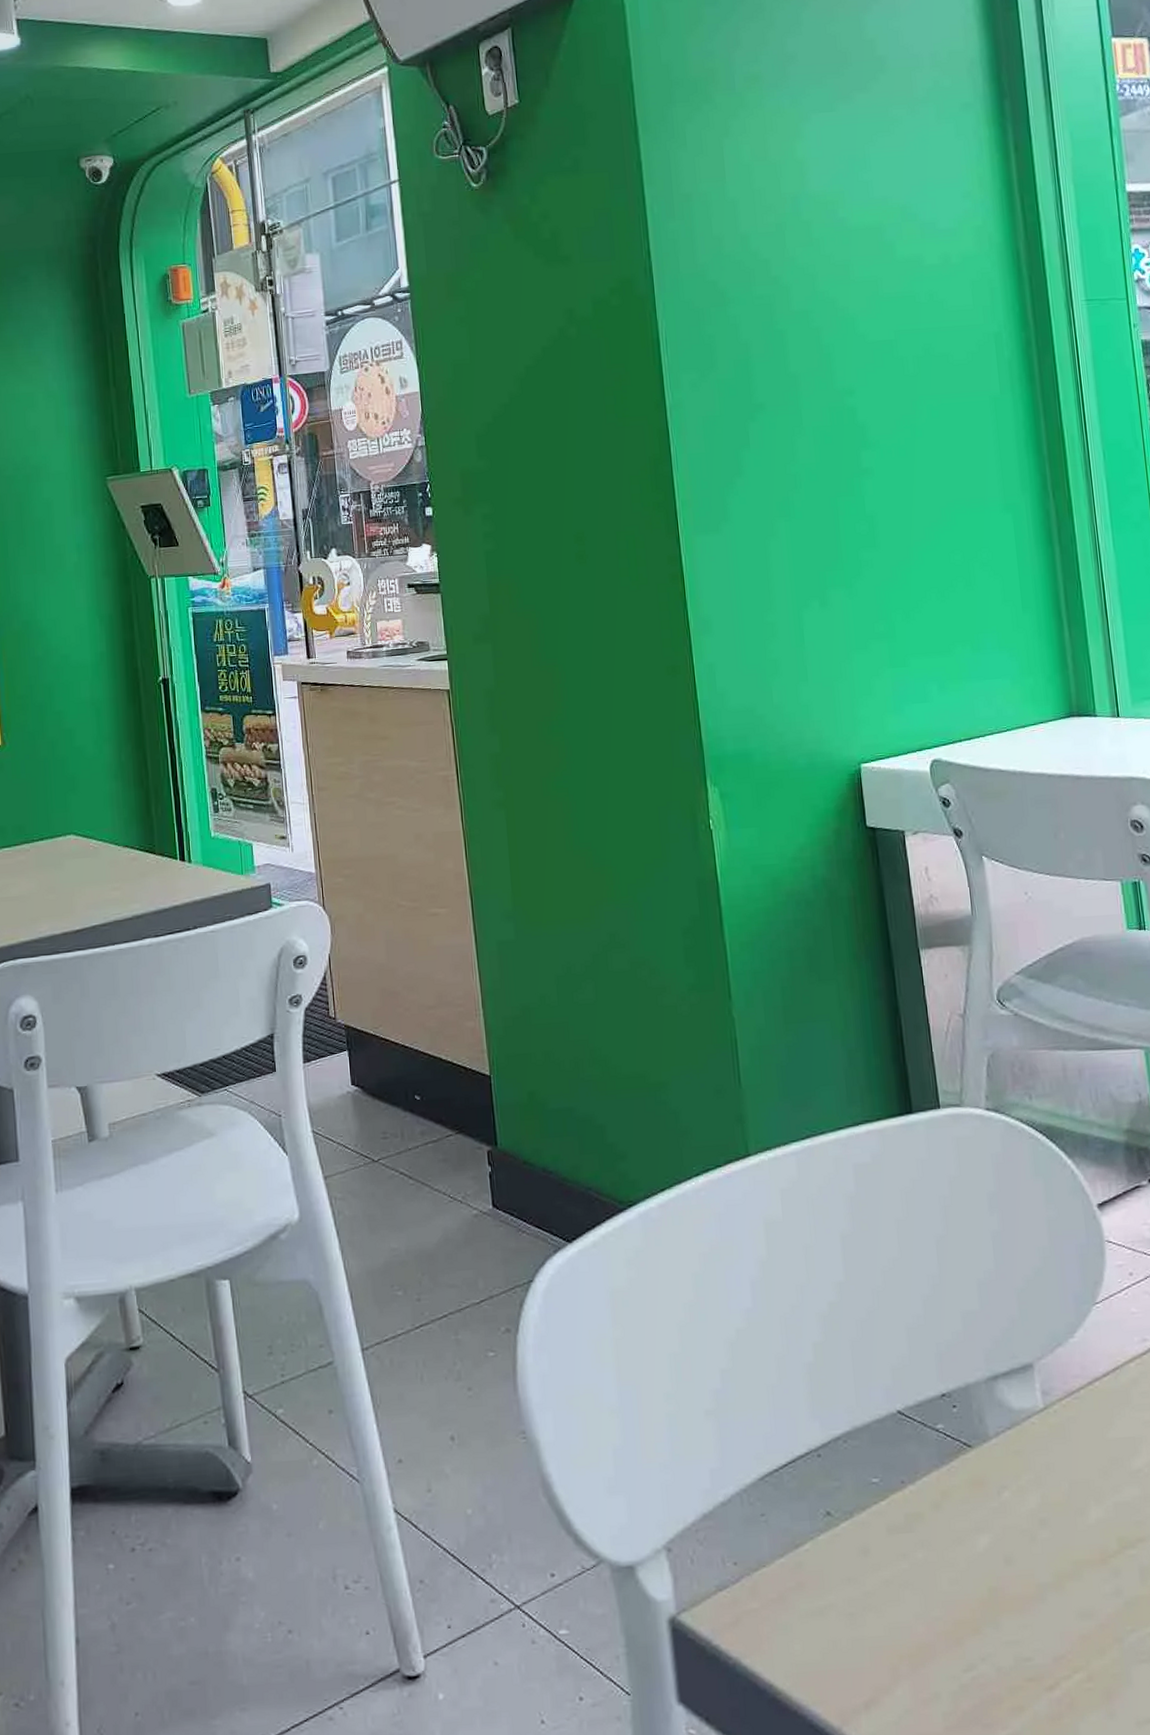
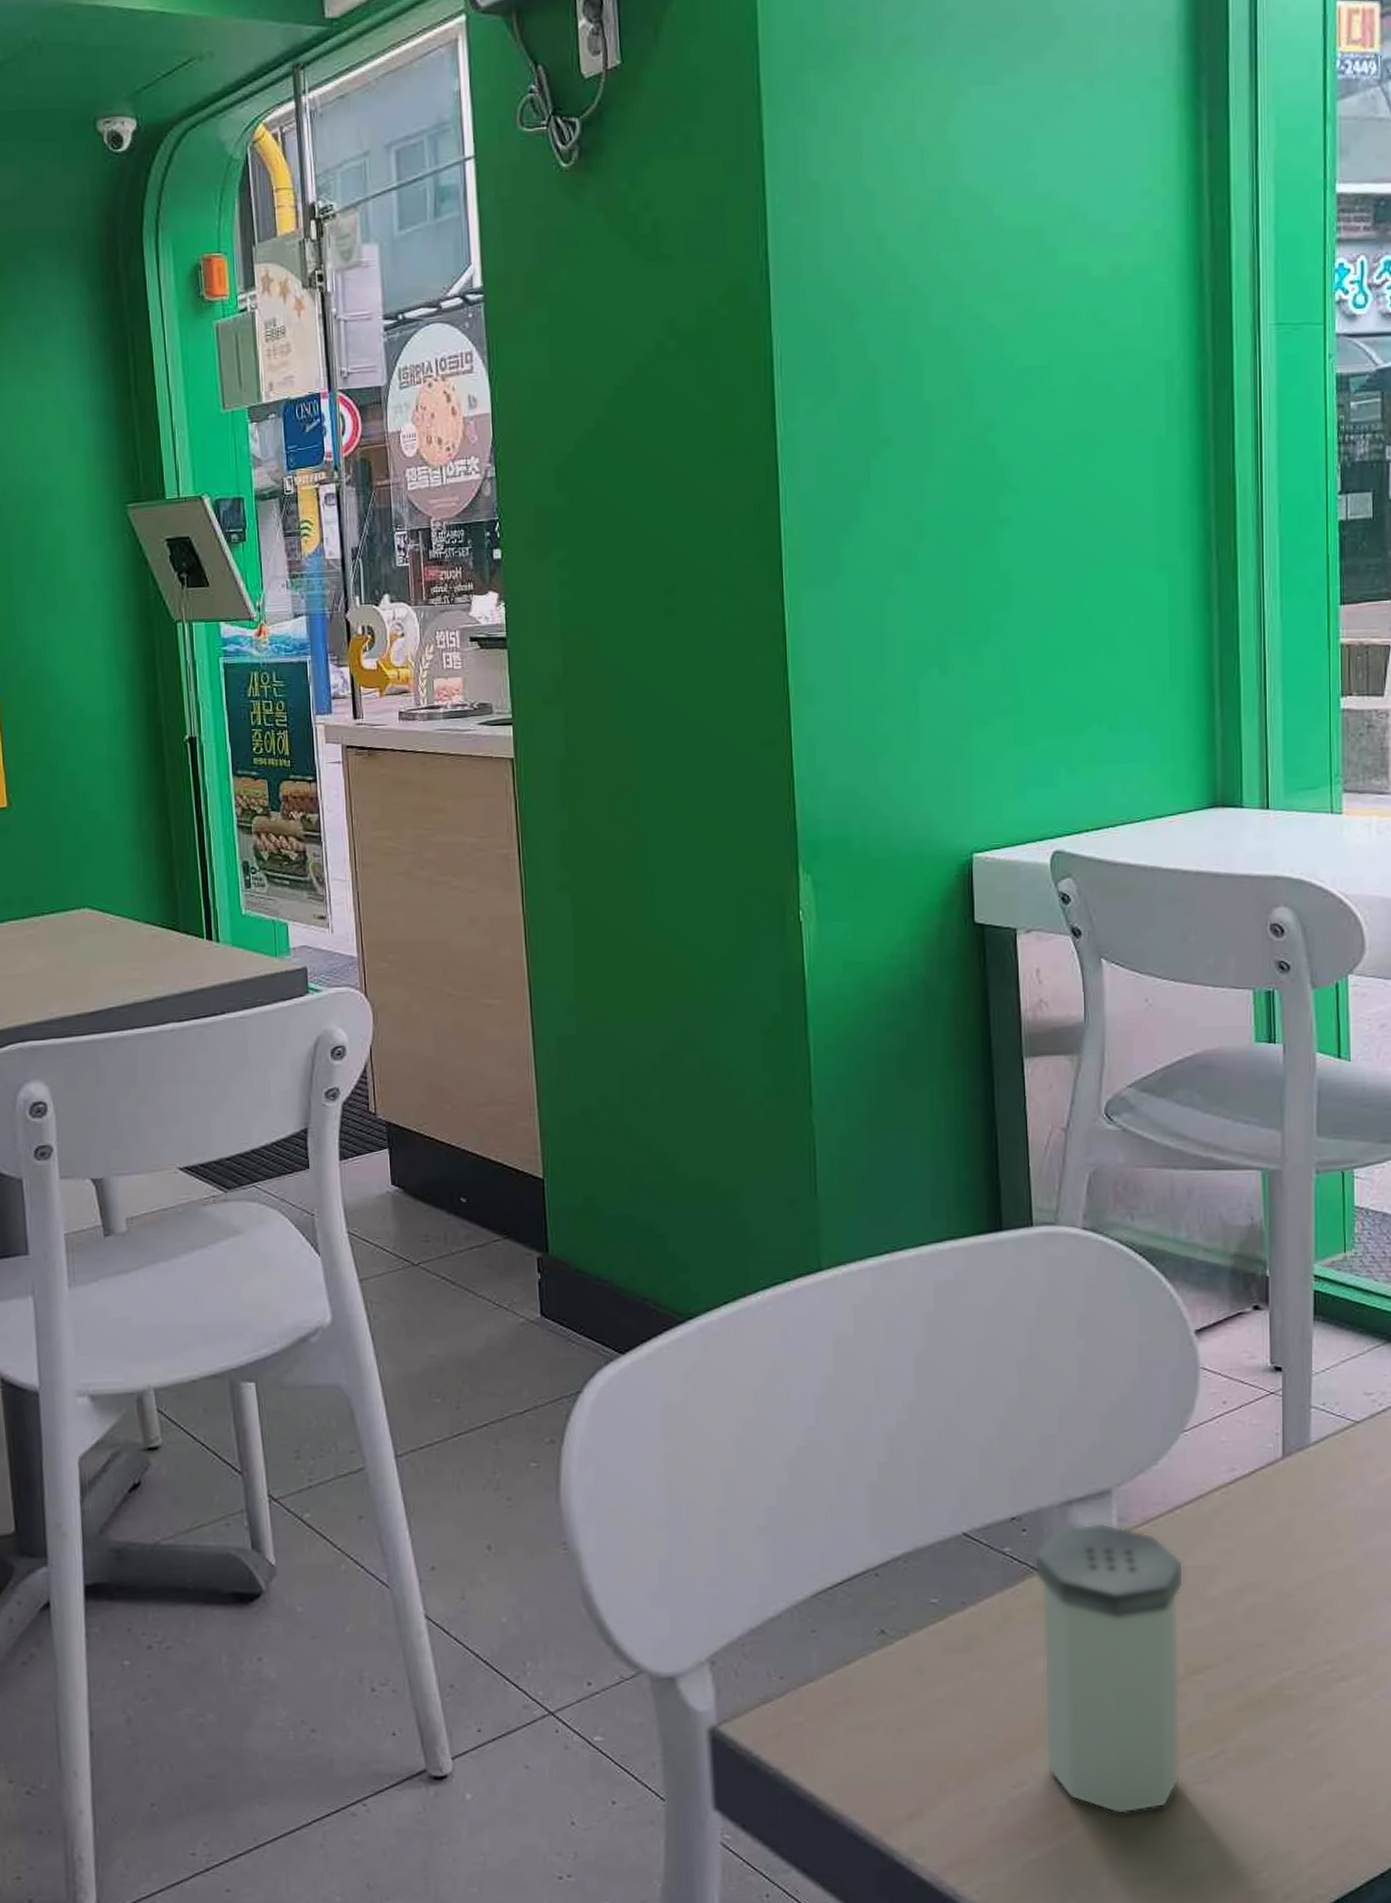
salt shaker: none [966,1396,1123,1697] -> present [1034,1522,1184,1815]

